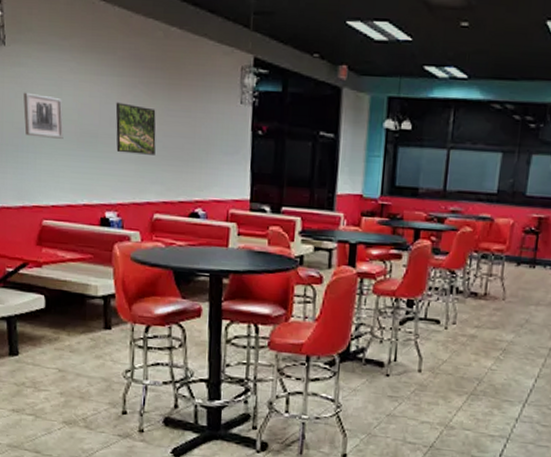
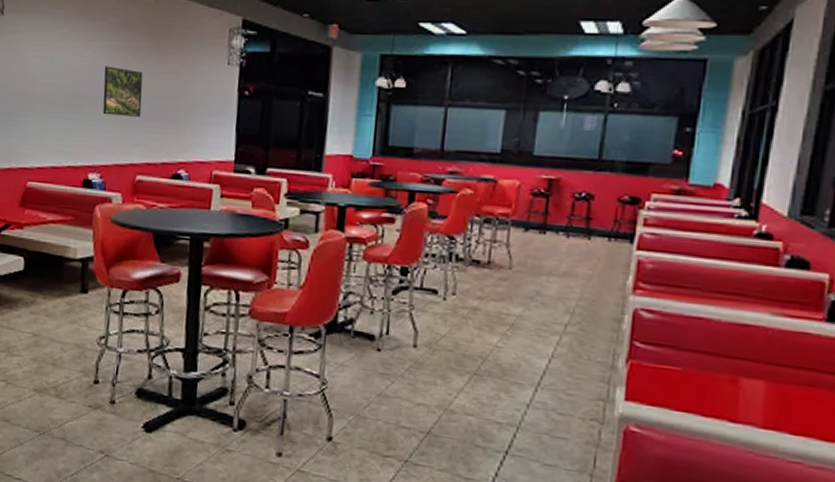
wall art: present [23,92,64,139] -> none [16,58,54,102]

